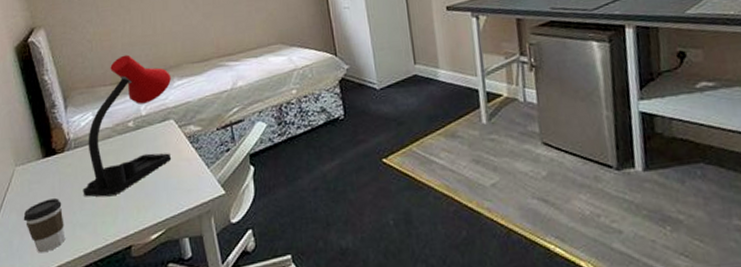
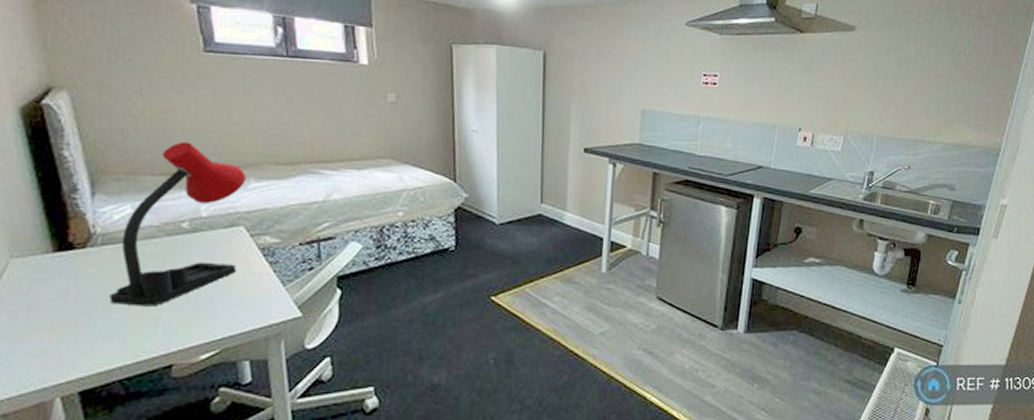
coffee cup: present [23,197,66,253] -> none [17,301,80,365]

